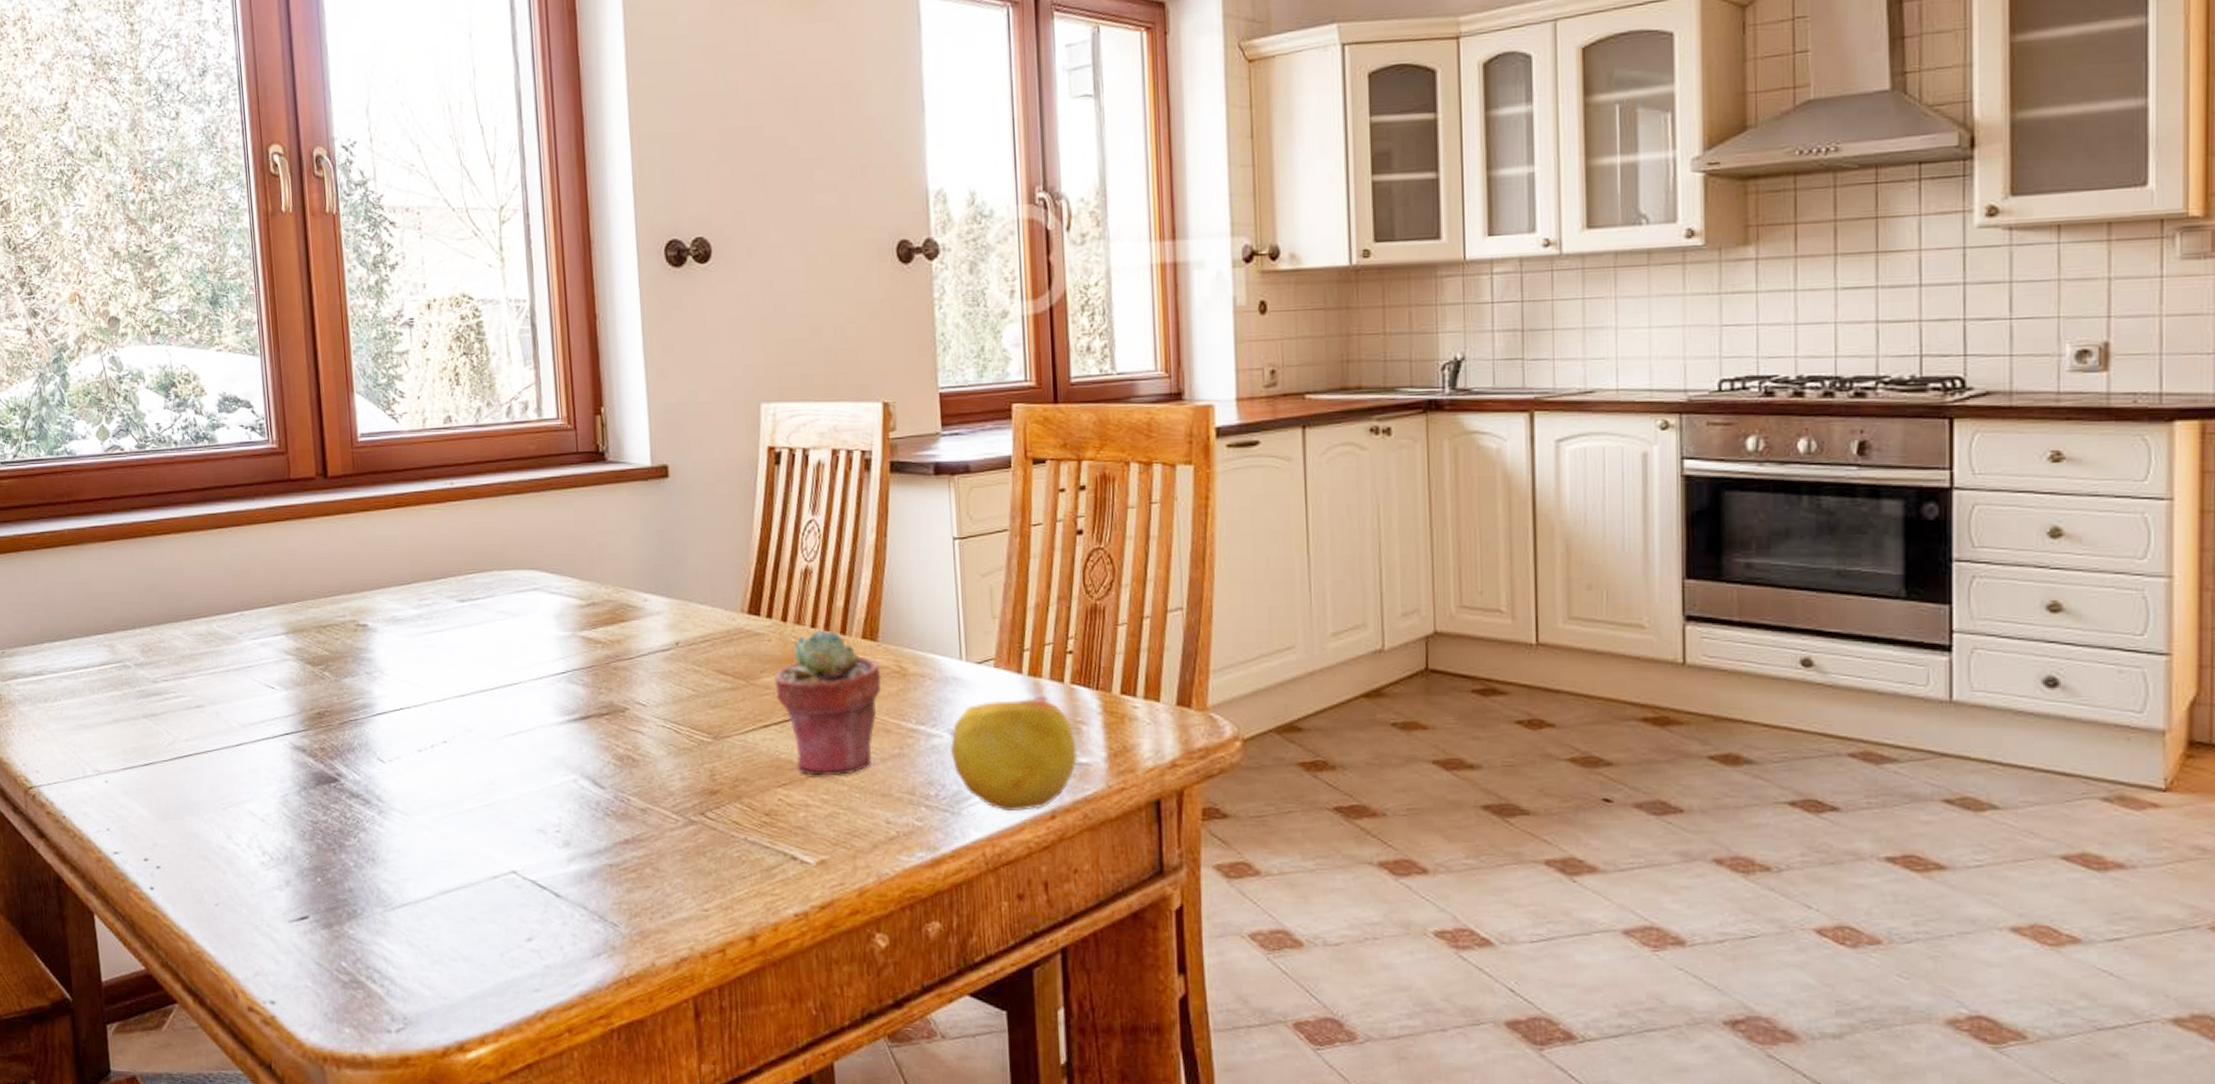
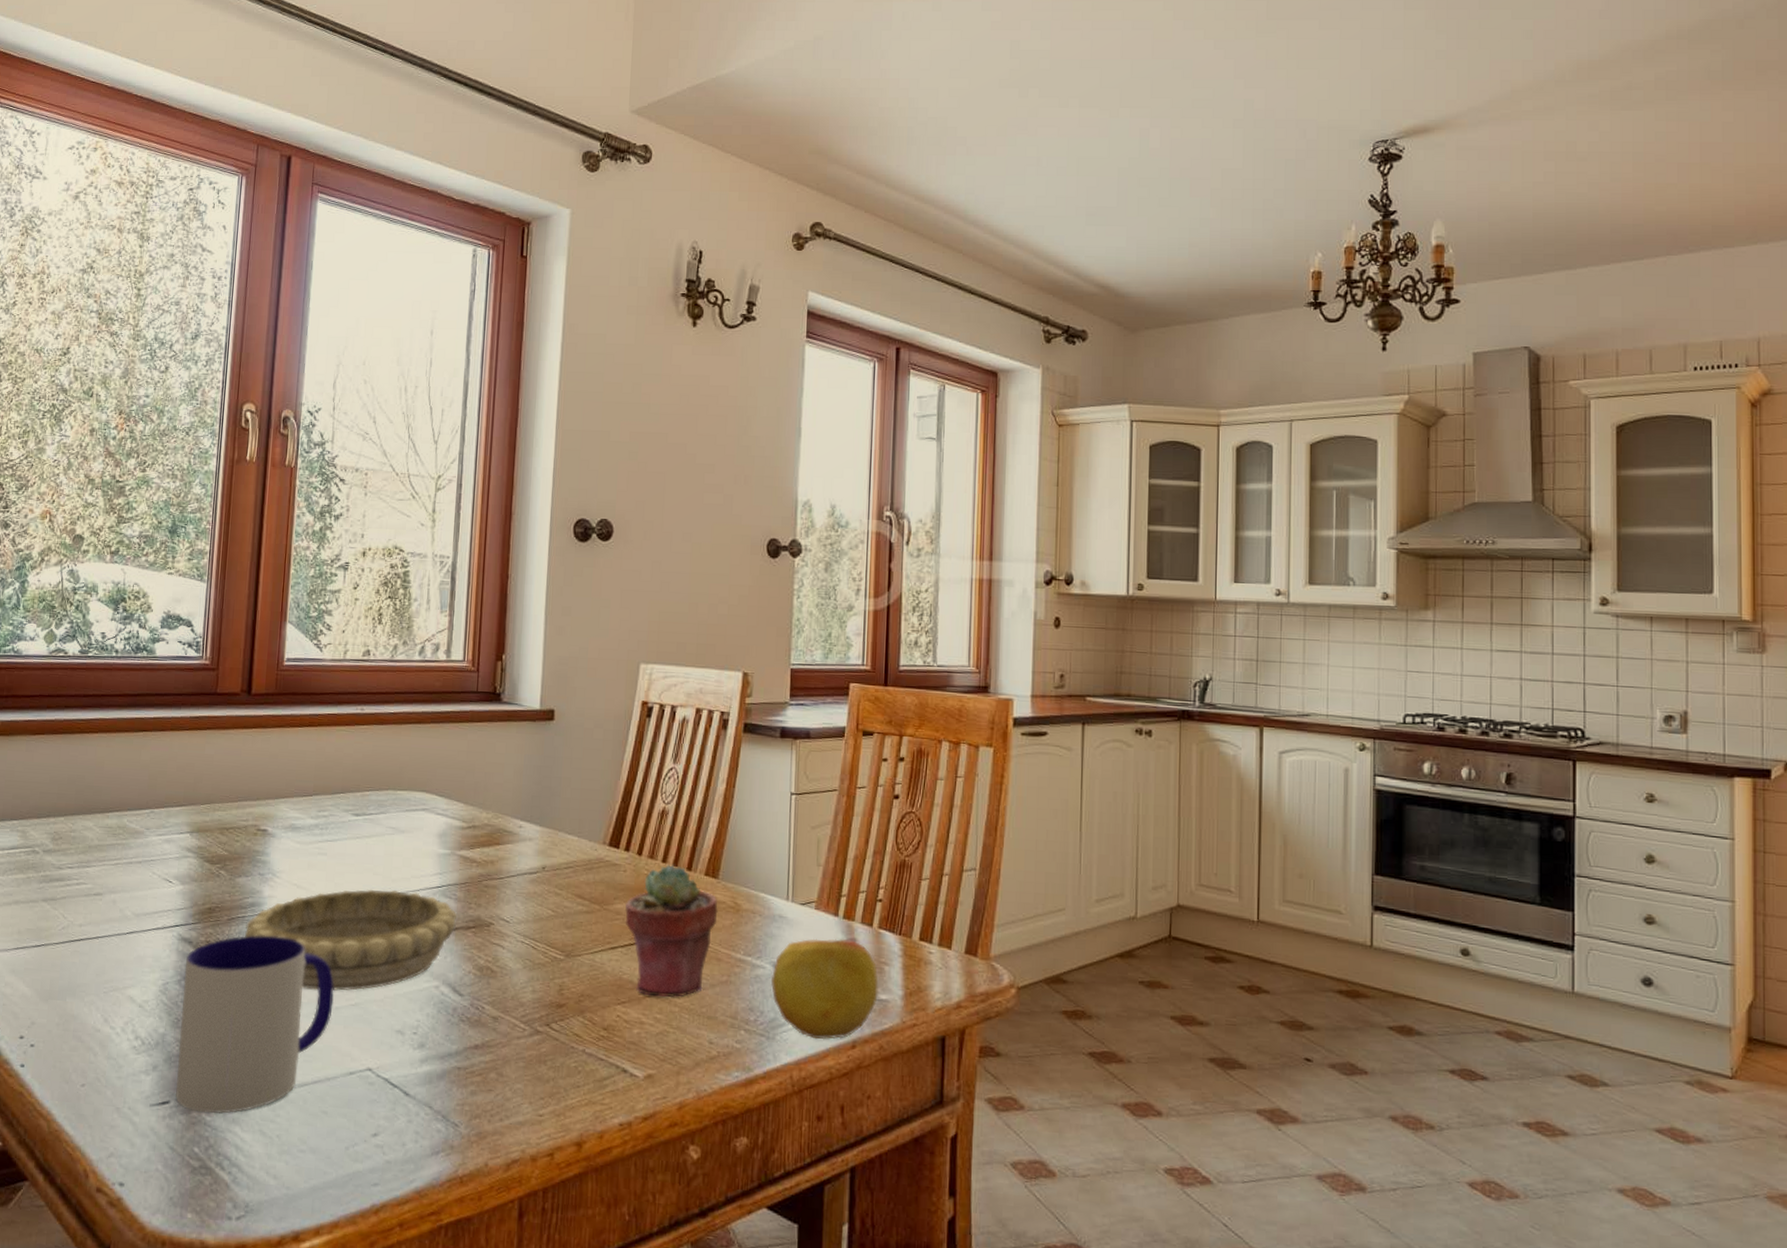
mug: none [301,737,466,927] -> present [176,935,334,1114]
decorative bowl: none [359,680,588,793] -> present [244,889,458,992]

